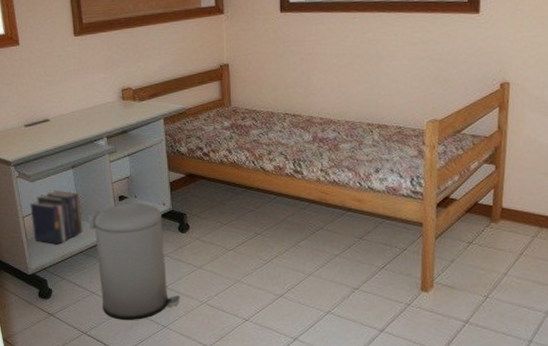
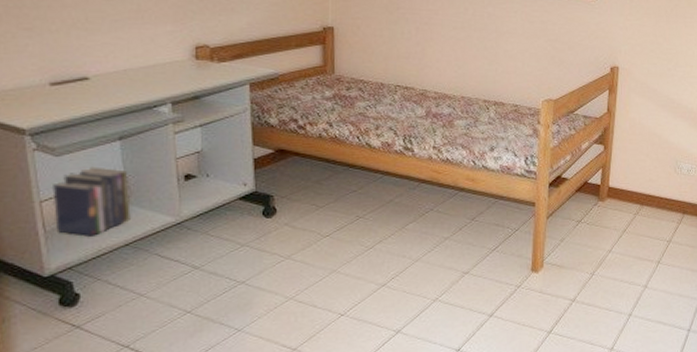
pedal bin: present [88,203,181,320] -> none [139,184,261,326]

